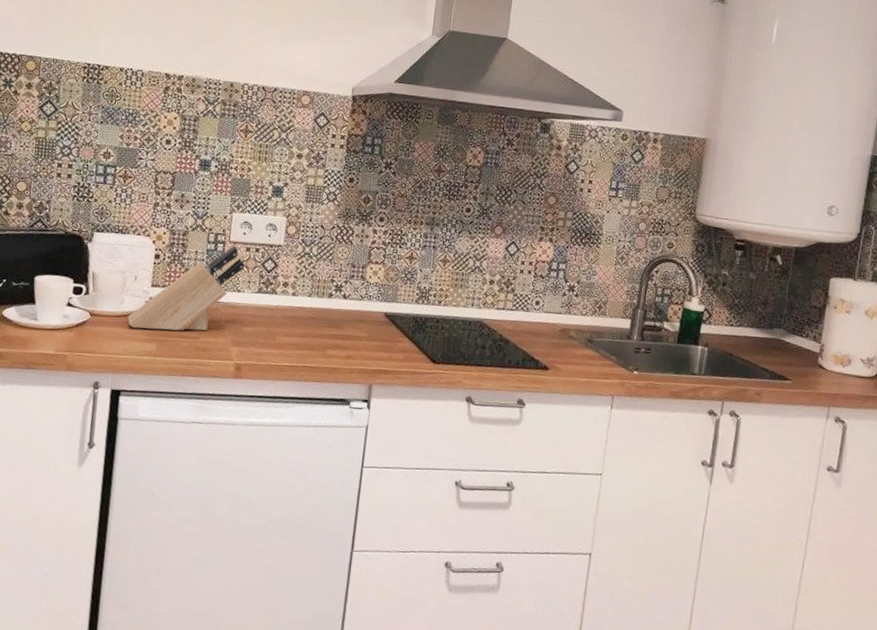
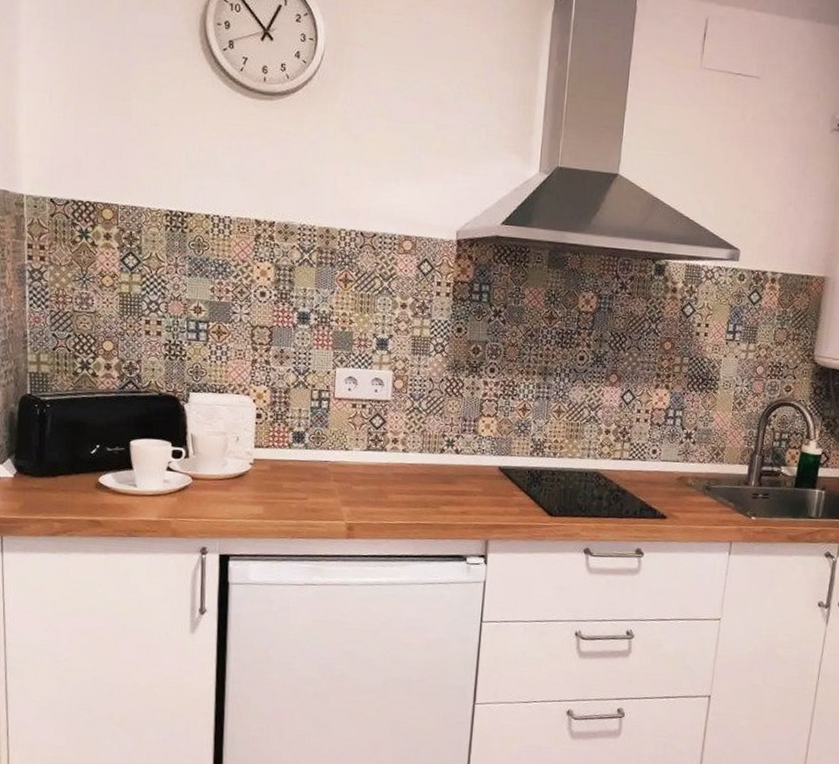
knife block: present [128,246,245,331] -> none [232,402,352,493]

